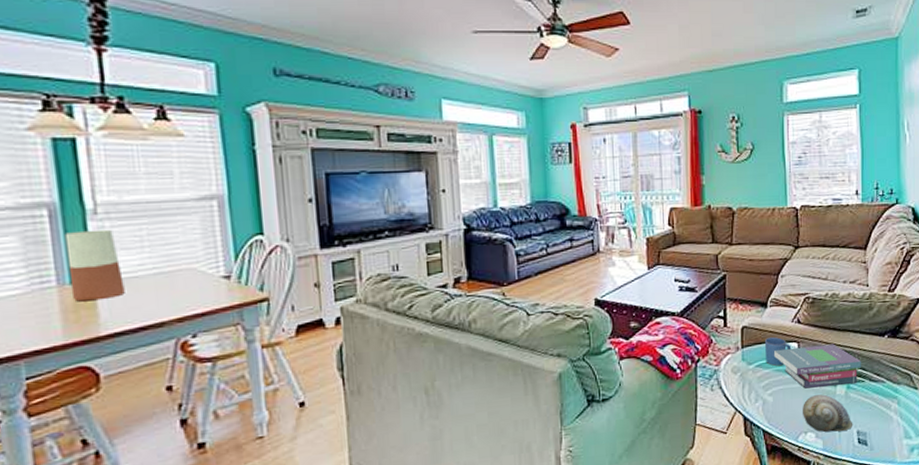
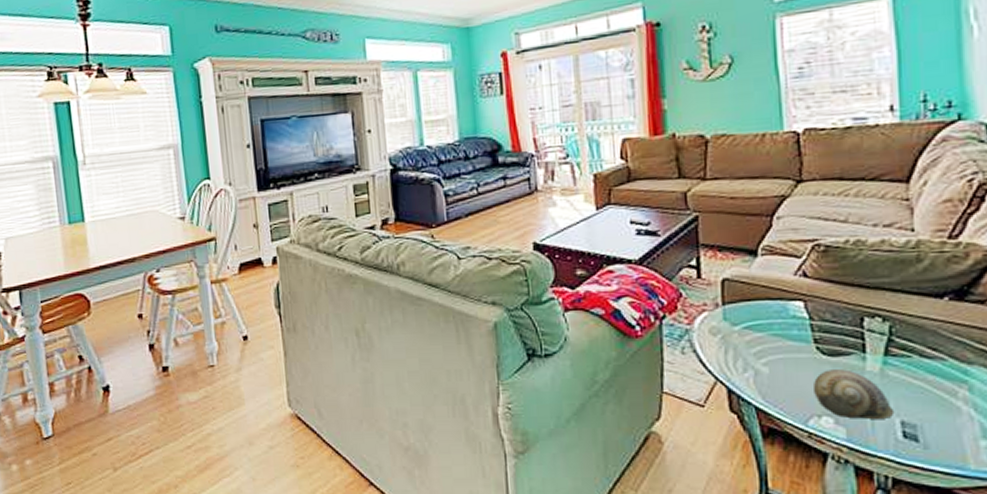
vase: present [64,229,125,302] -> none [64,177,107,239]
mug: present [764,336,792,367] -> none [754,292,795,330]
books: present [773,344,862,389] -> none [768,305,907,360]

